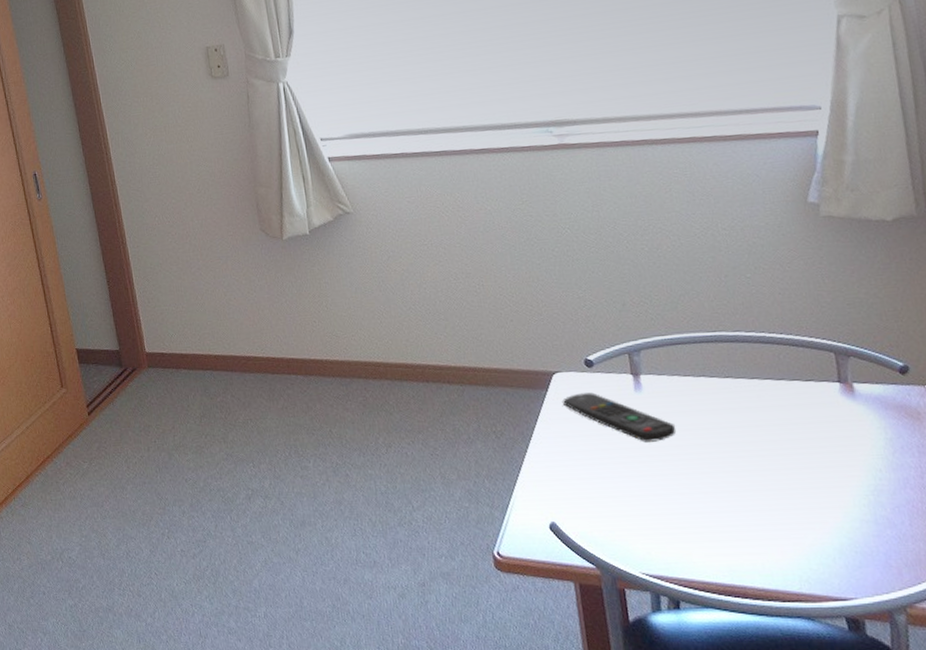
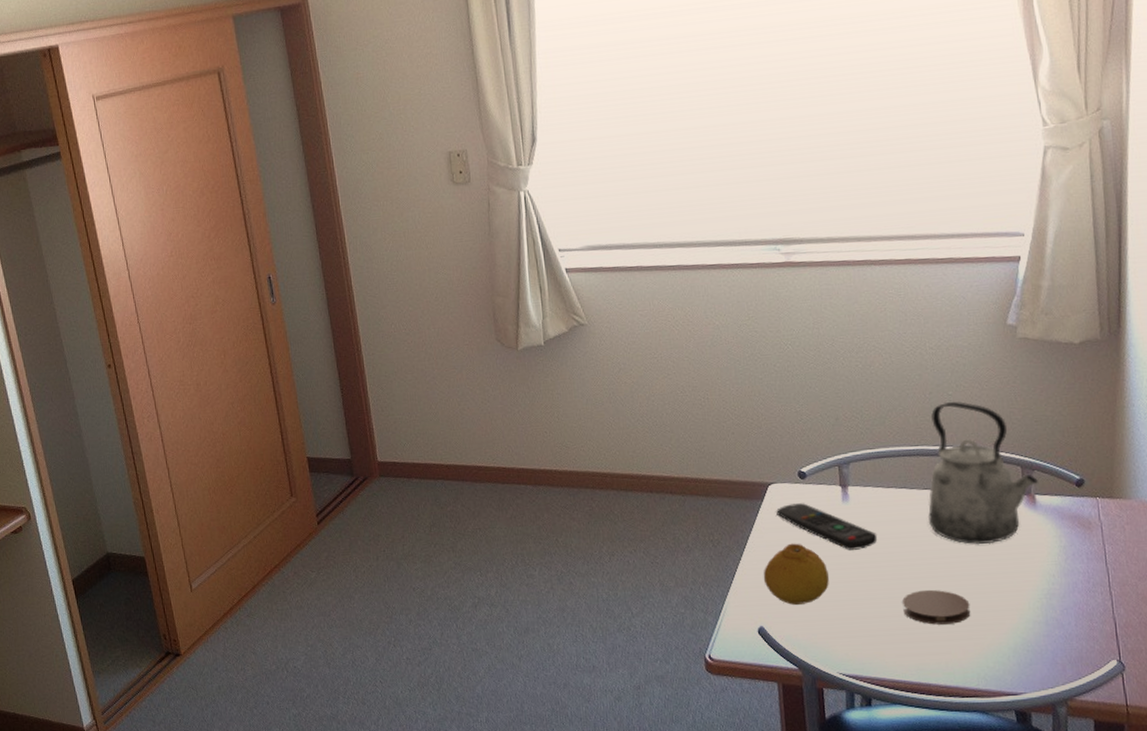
fruit: none [552,434,625,500] -> present [763,543,829,605]
coaster: none [708,484,787,523] -> present [902,589,971,625]
kettle: none [728,284,855,437] -> present [927,401,1038,545]

